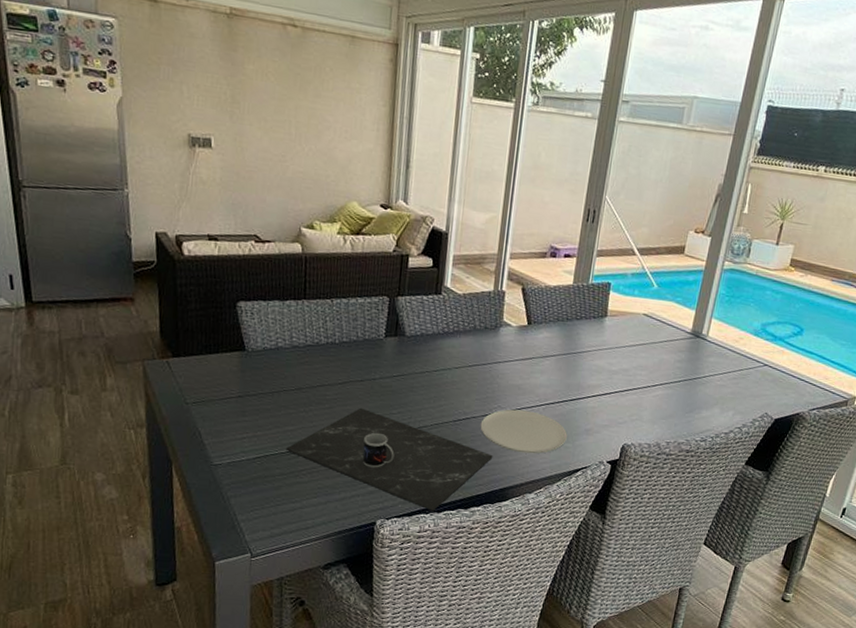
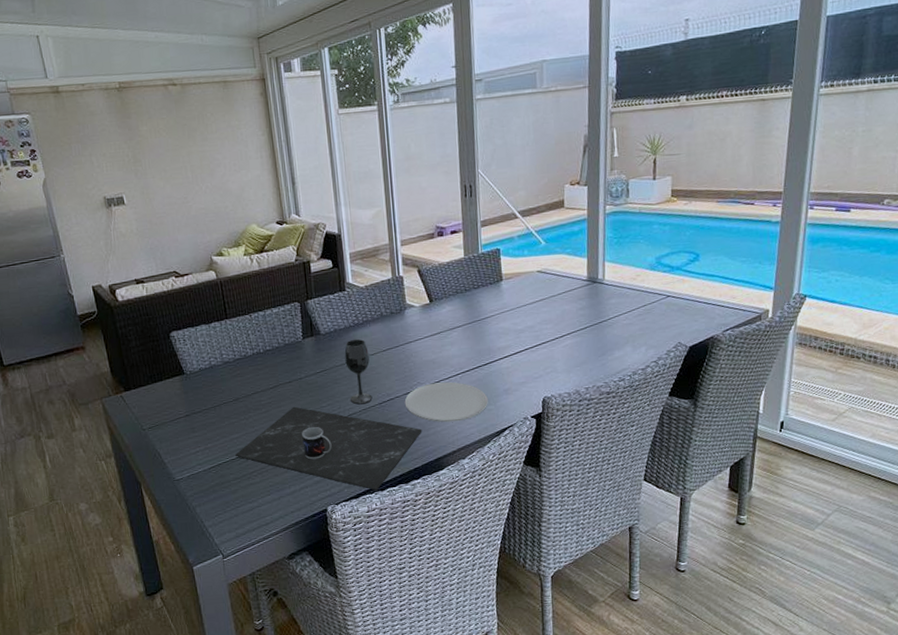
wine glass: none [423,347,453,419] -> present [344,339,373,405]

